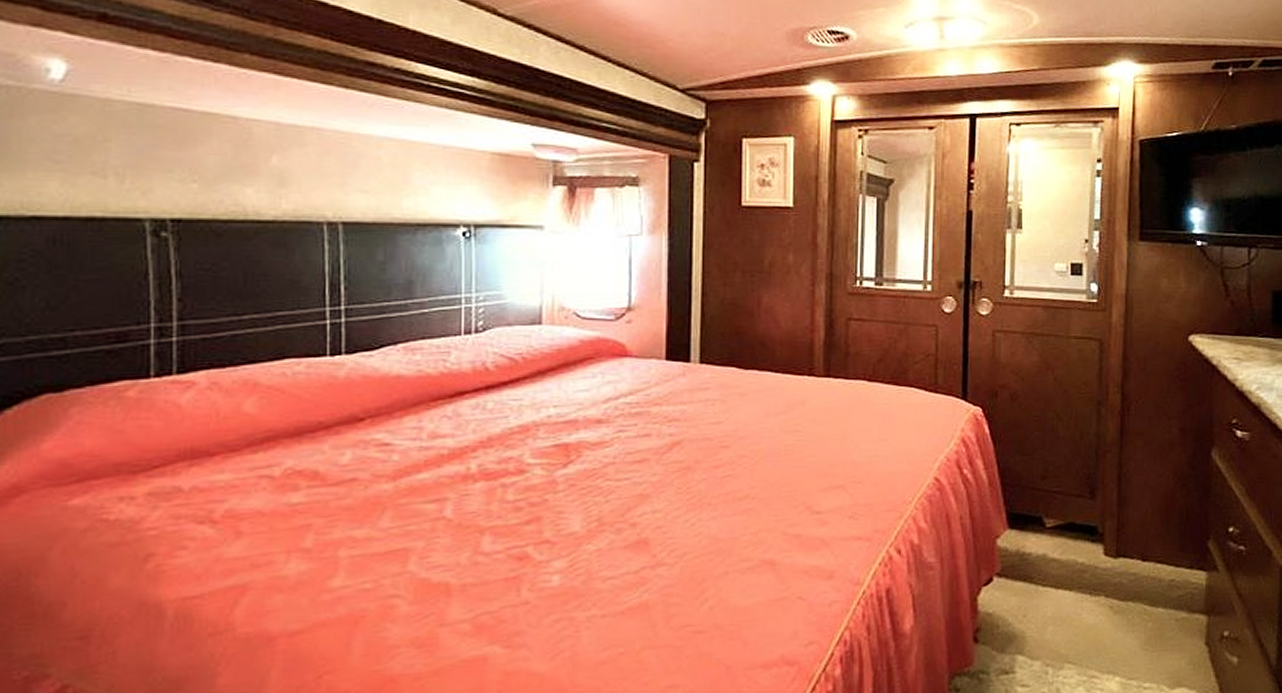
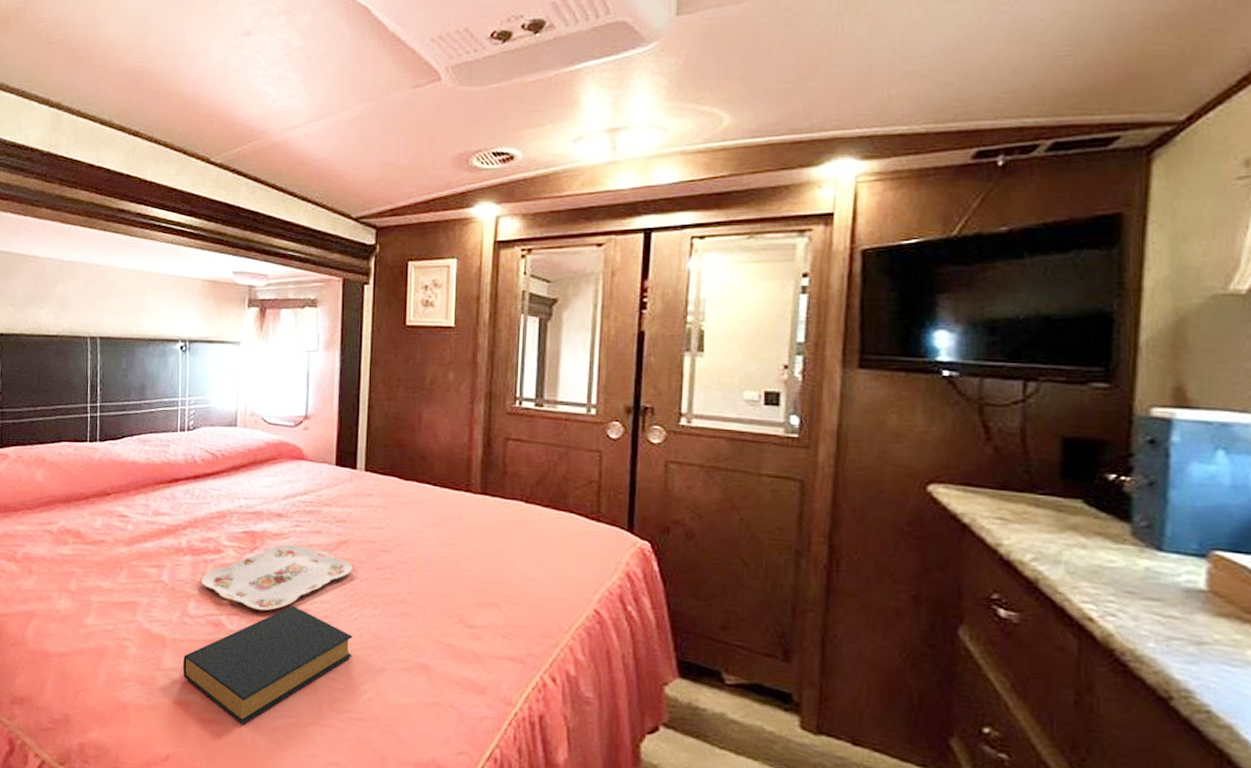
hardback book: none [475,521,691,667] -> present [182,606,353,724]
serving tray: none [499,452,688,534] -> present [201,544,352,611]

